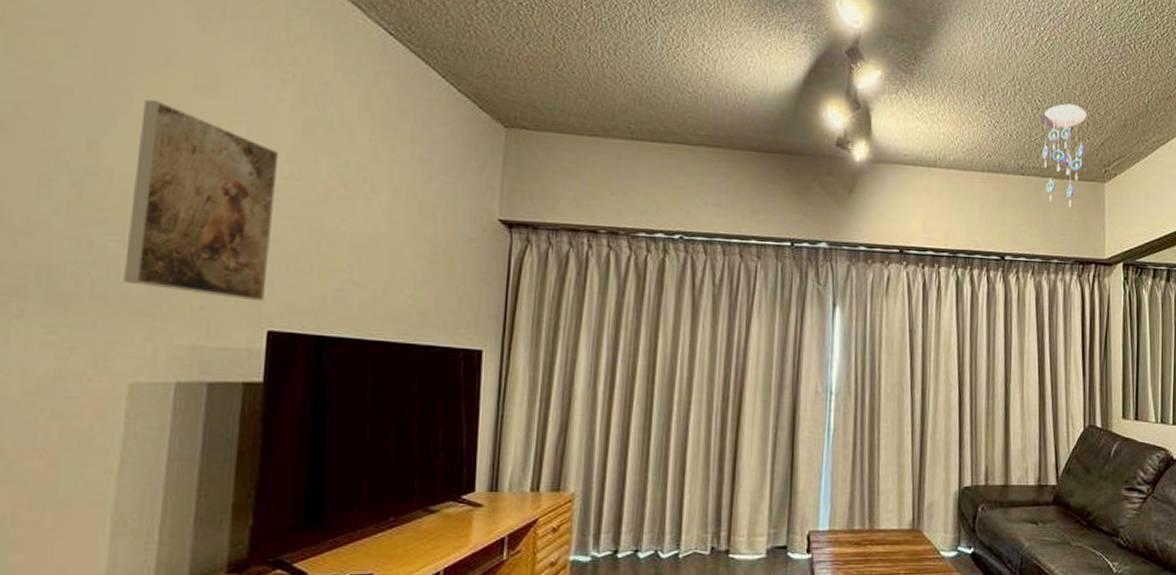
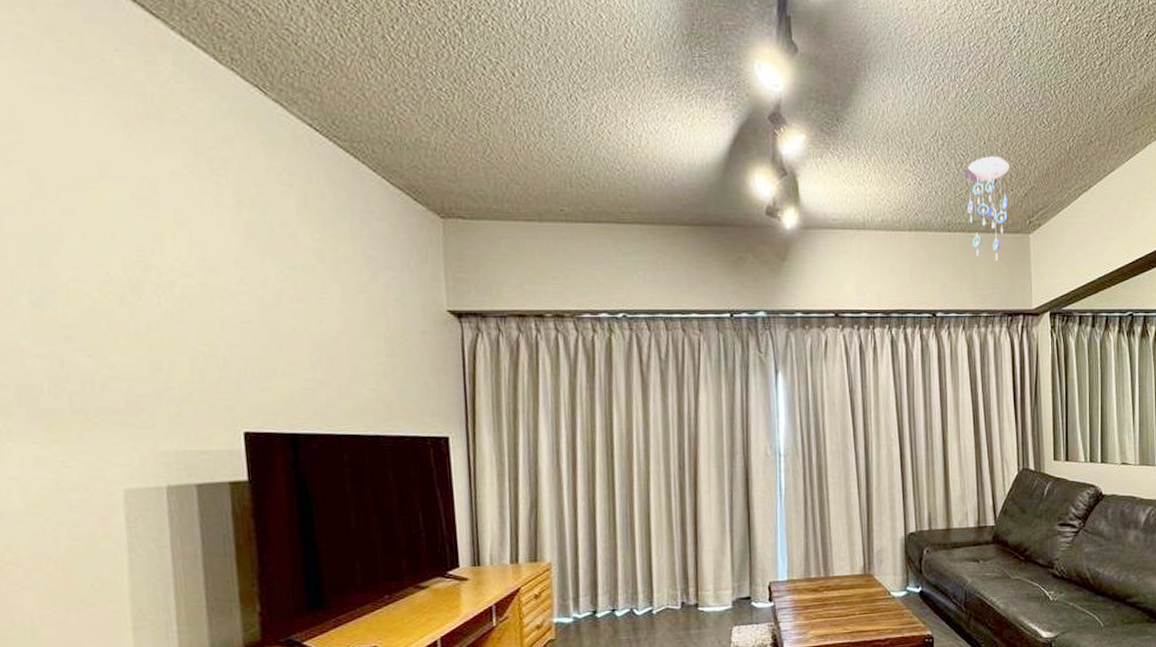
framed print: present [123,100,279,302] -> none [86,214,236,405]

